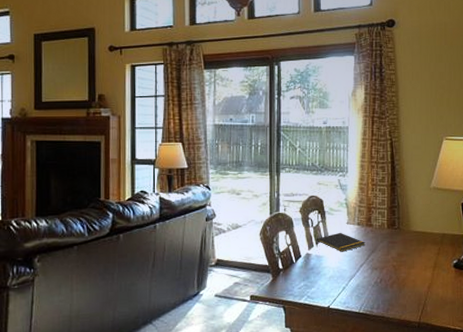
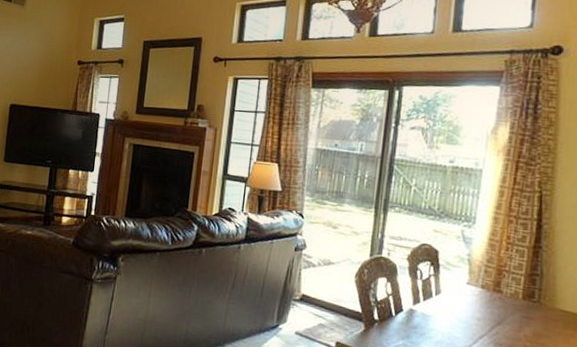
notepad: present [316,232,365,252] -> none [423,292,490,317]

